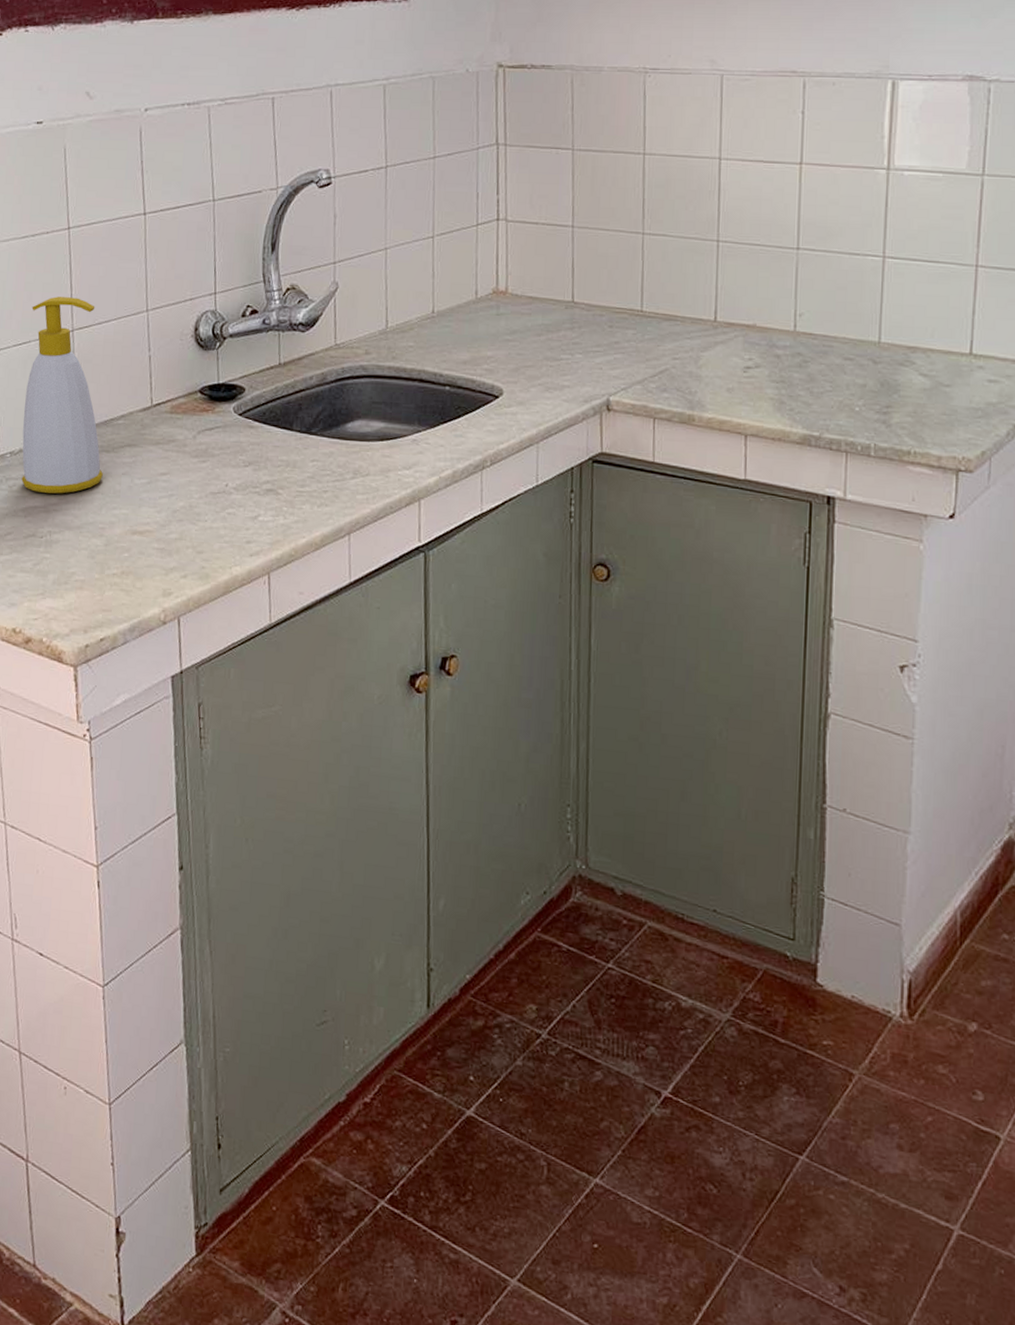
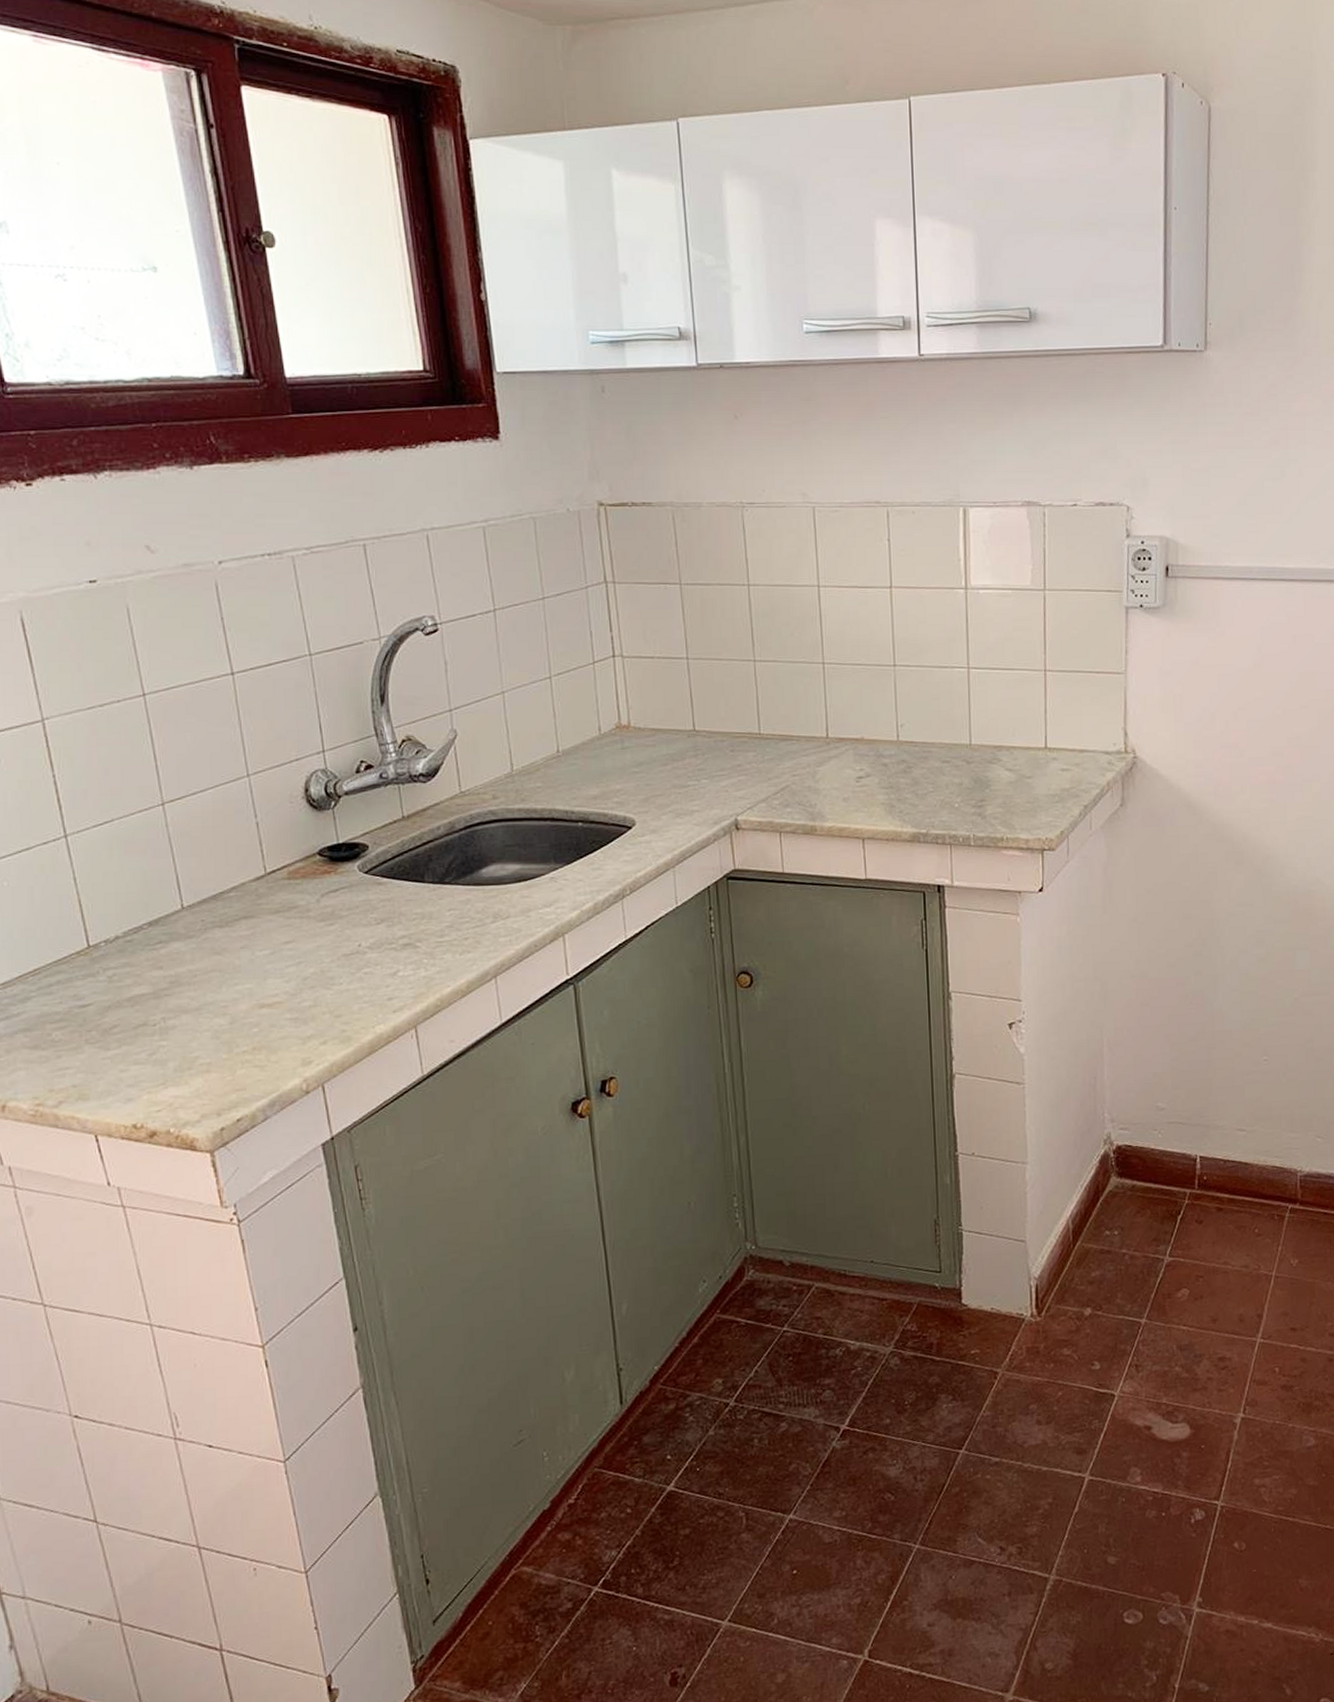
soap bottle: present [21,296,103,494] -> none [110,768,218,979]

